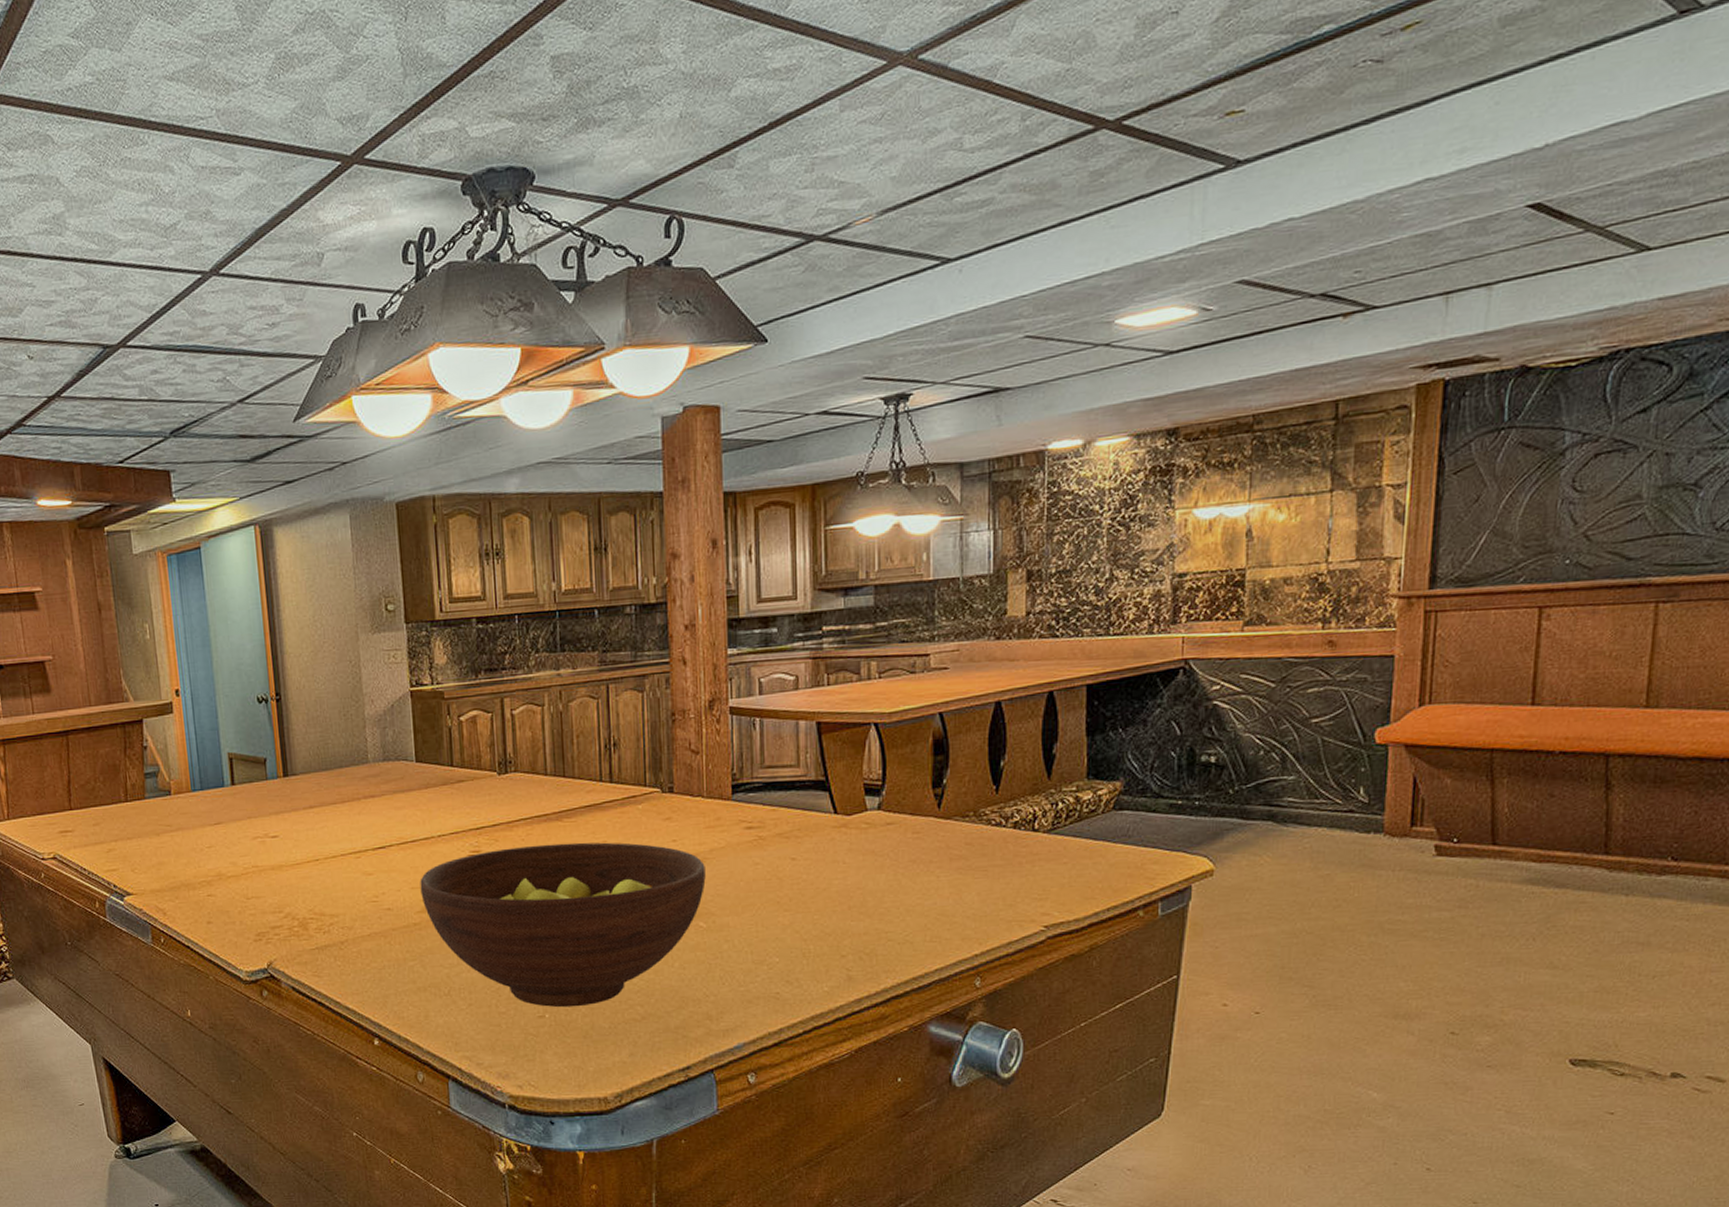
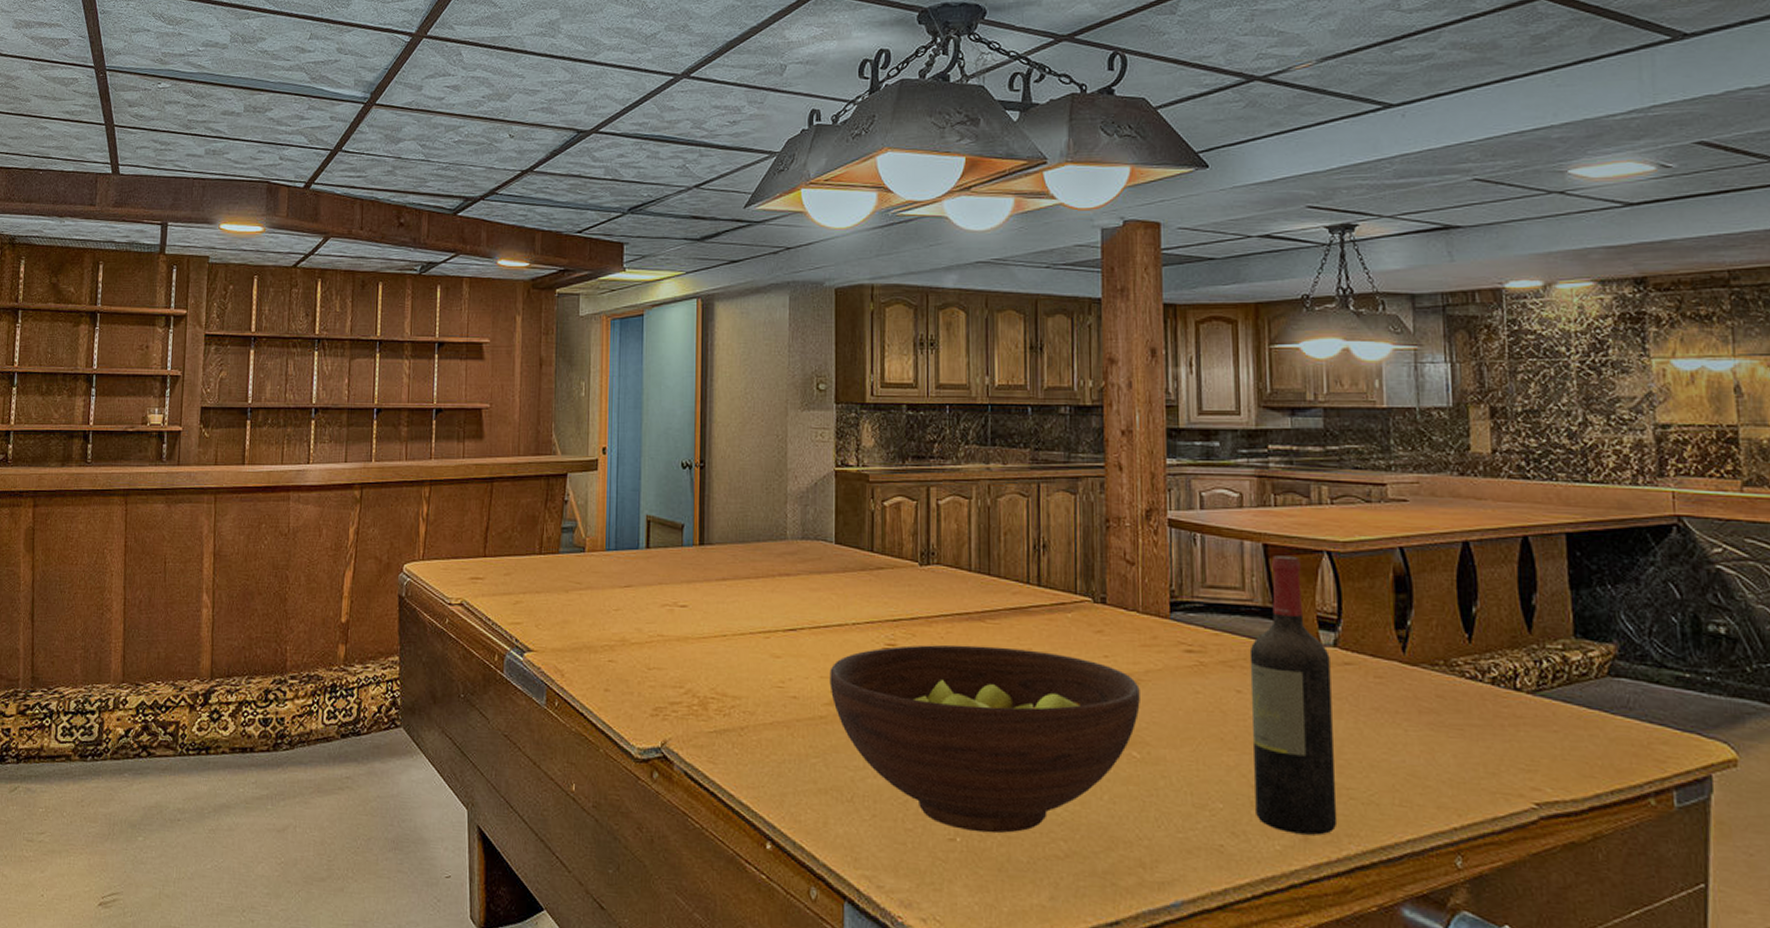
wine bottle: none [803,730,877,976] -> present [1249,555,1338,836]

